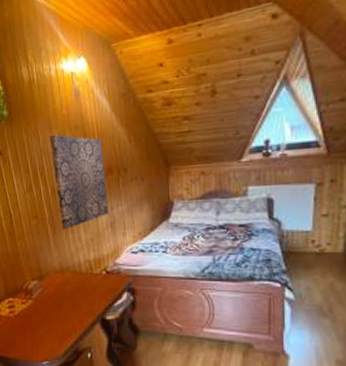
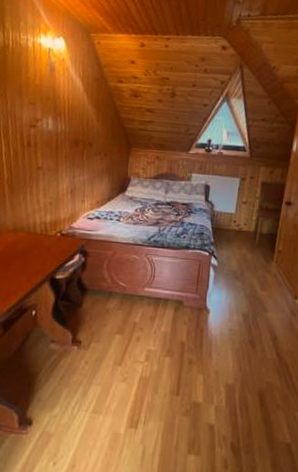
wall art: present [48,134,109,230] -> none [17,100,71,192]

